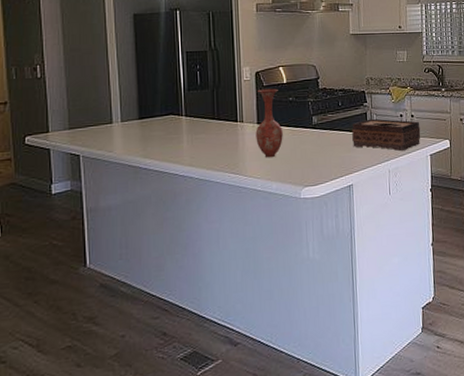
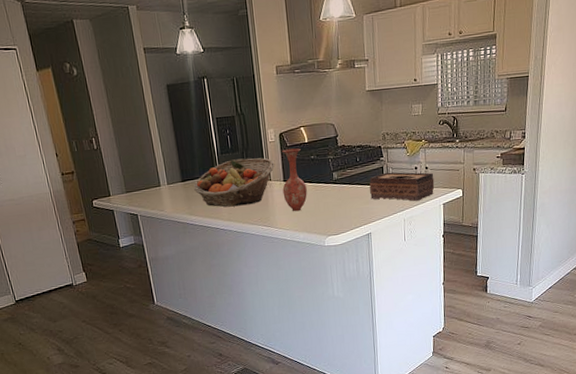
fruit basket: none [153,96,249,150] -> present [194,157,275,207]

